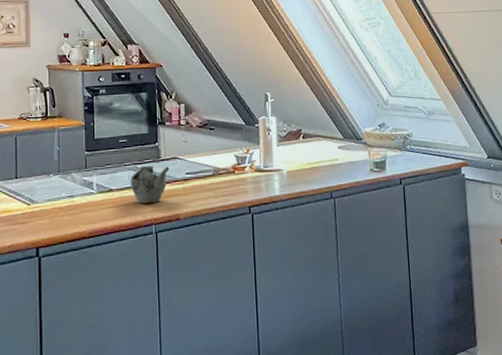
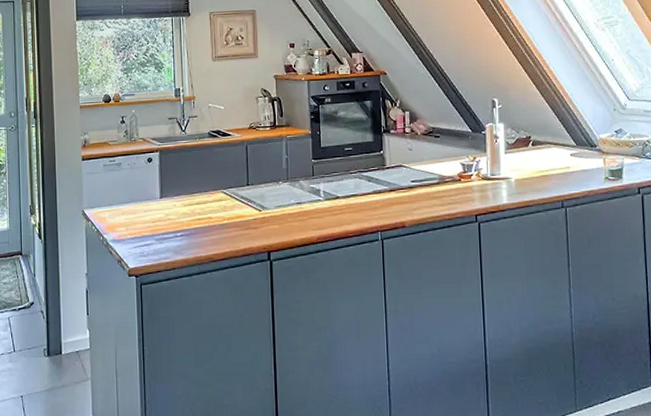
teapot: present [131,166,170,203] -> none [356,174,395,211]

